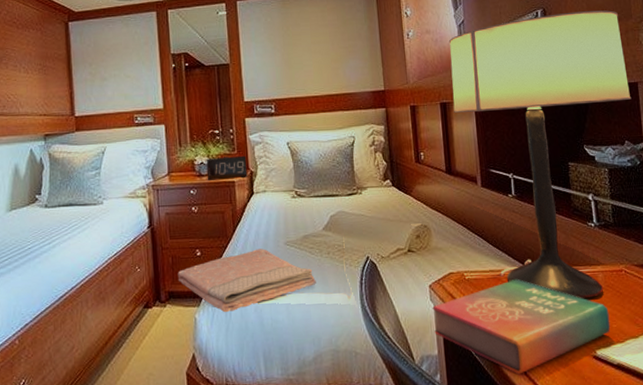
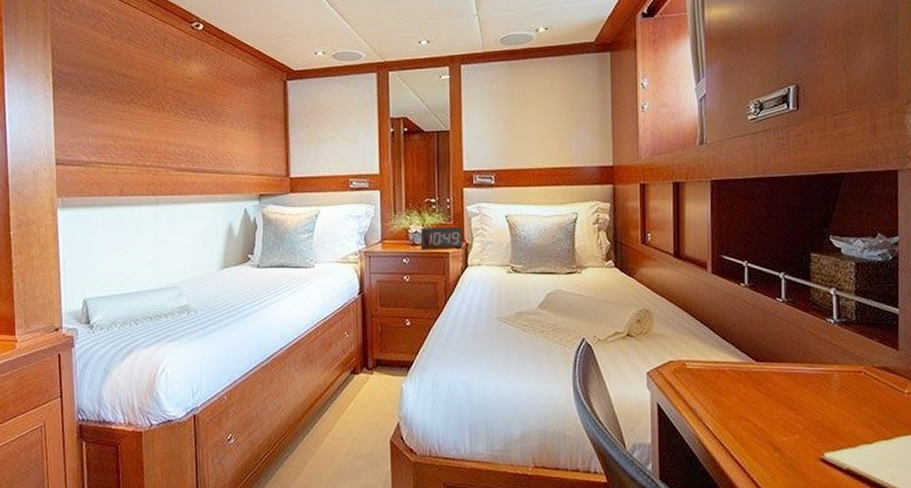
towel: present [177,248,316,313] -> none [386,323,528,385]
book: present [432,279,611,375] -> none [649,373,843,471]
table lamp: present [448,10,632,298] -> none [686,89,889,398]

